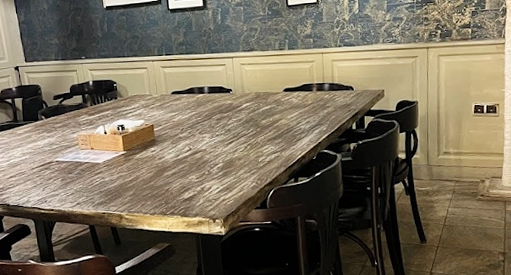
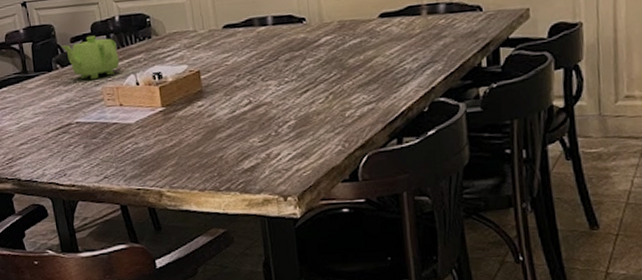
teapot: none [45,95,92,129] -> present [60,35,120,80]

